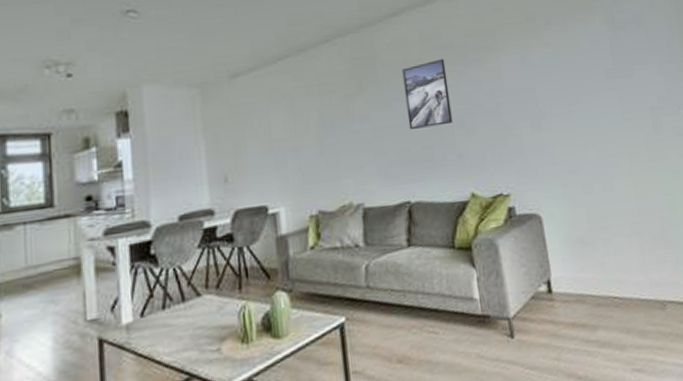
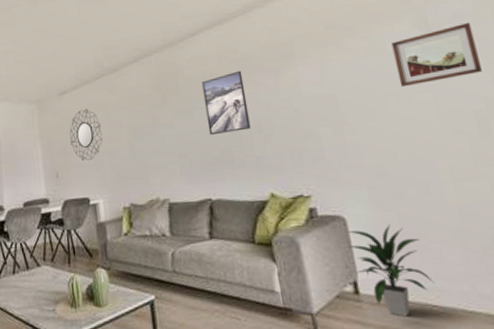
home mirror: none [243,96,285,161] -> present [69,109,102,161]
indoor plant: none [542,219,616,312] -> present [347,223,435,317]
wall art: none [584,23,657,84] -> present [391,22,482,88]

